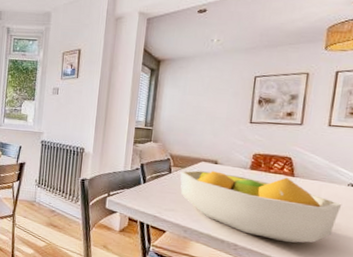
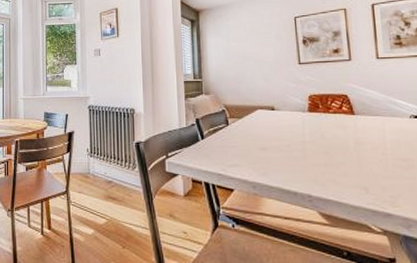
fruit bowl: present [180,170,342,243] -> none [238,116,409,187]

